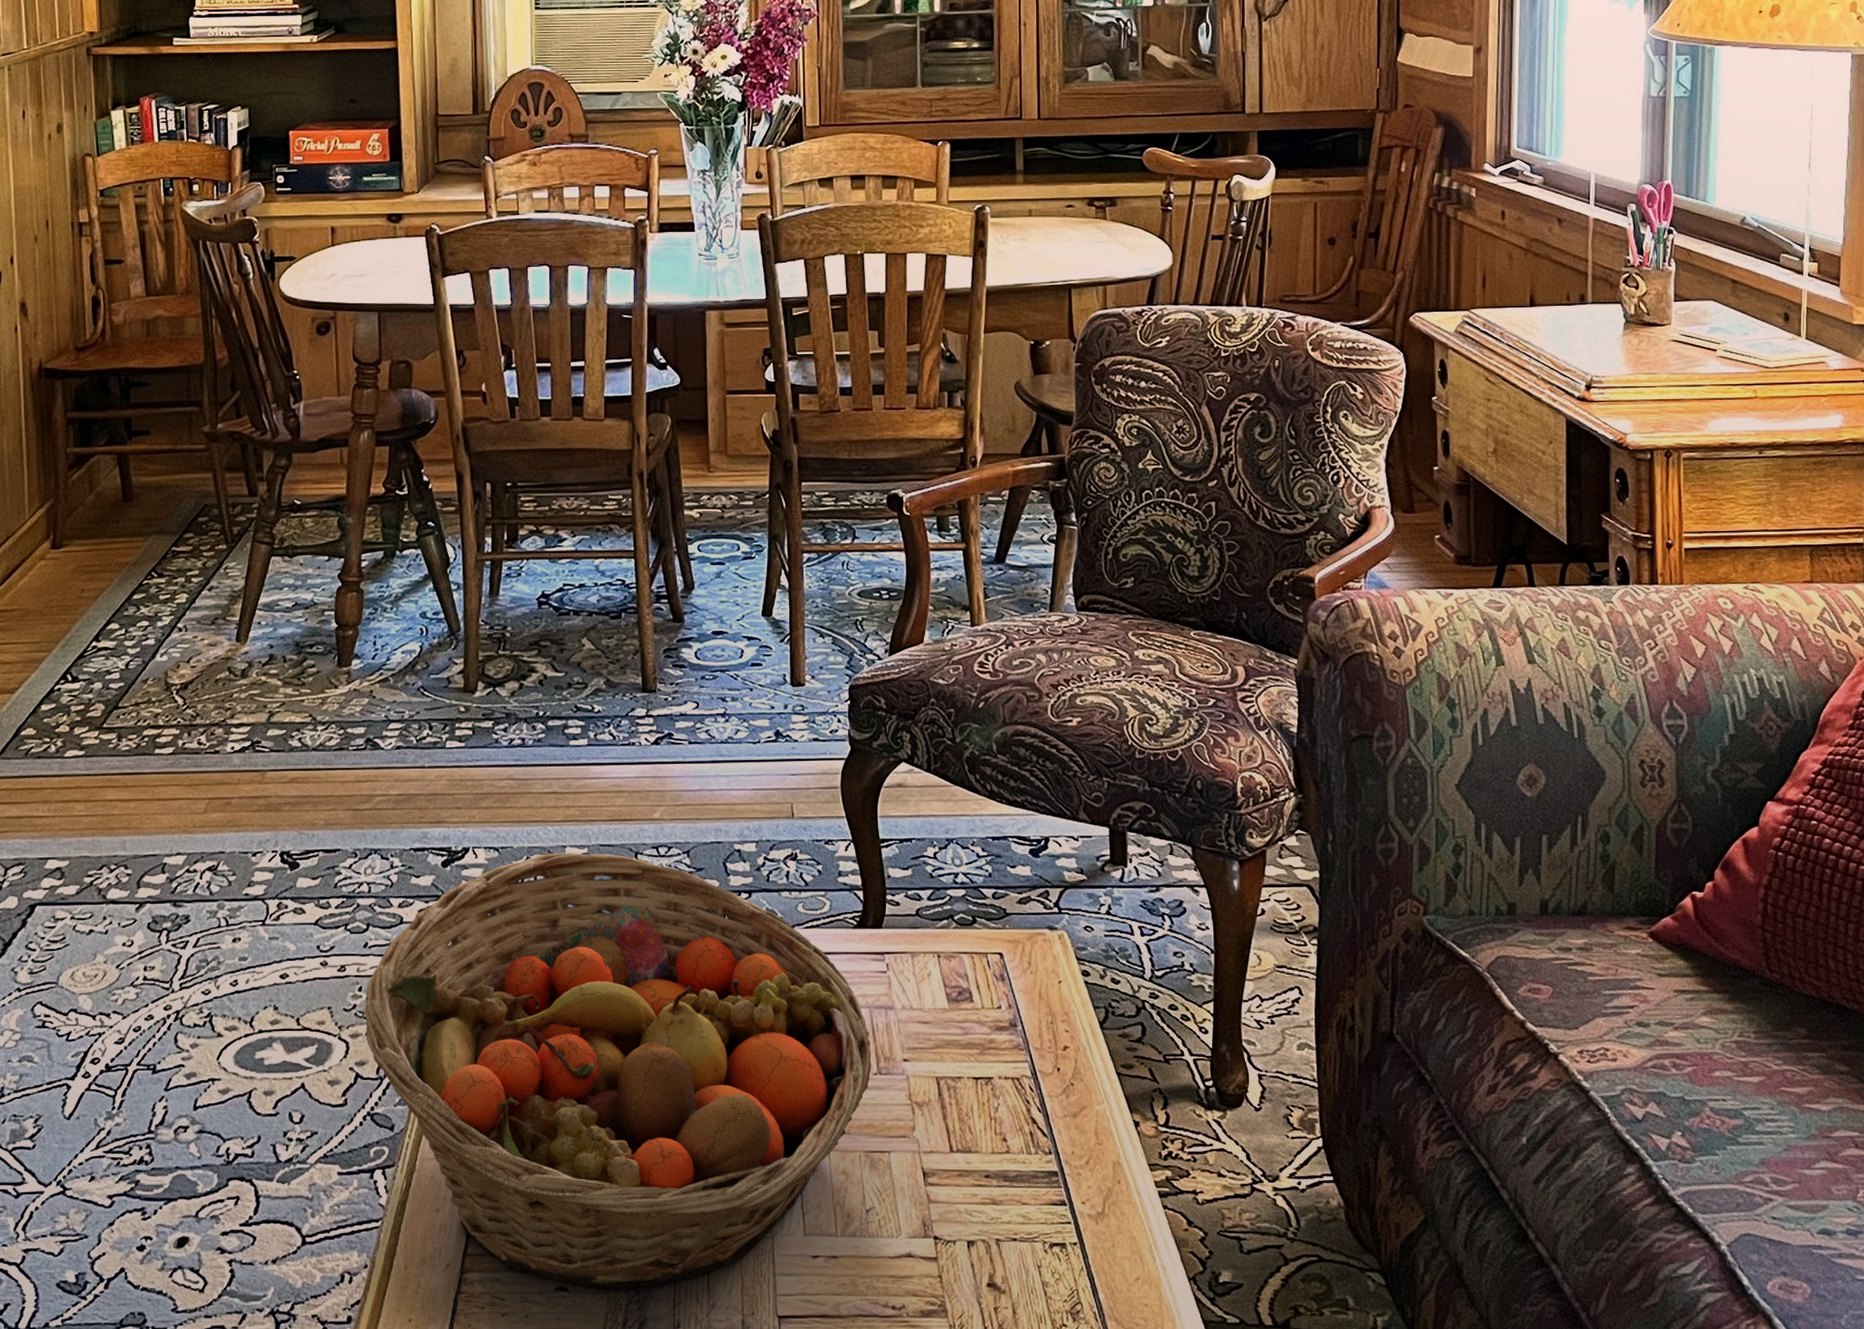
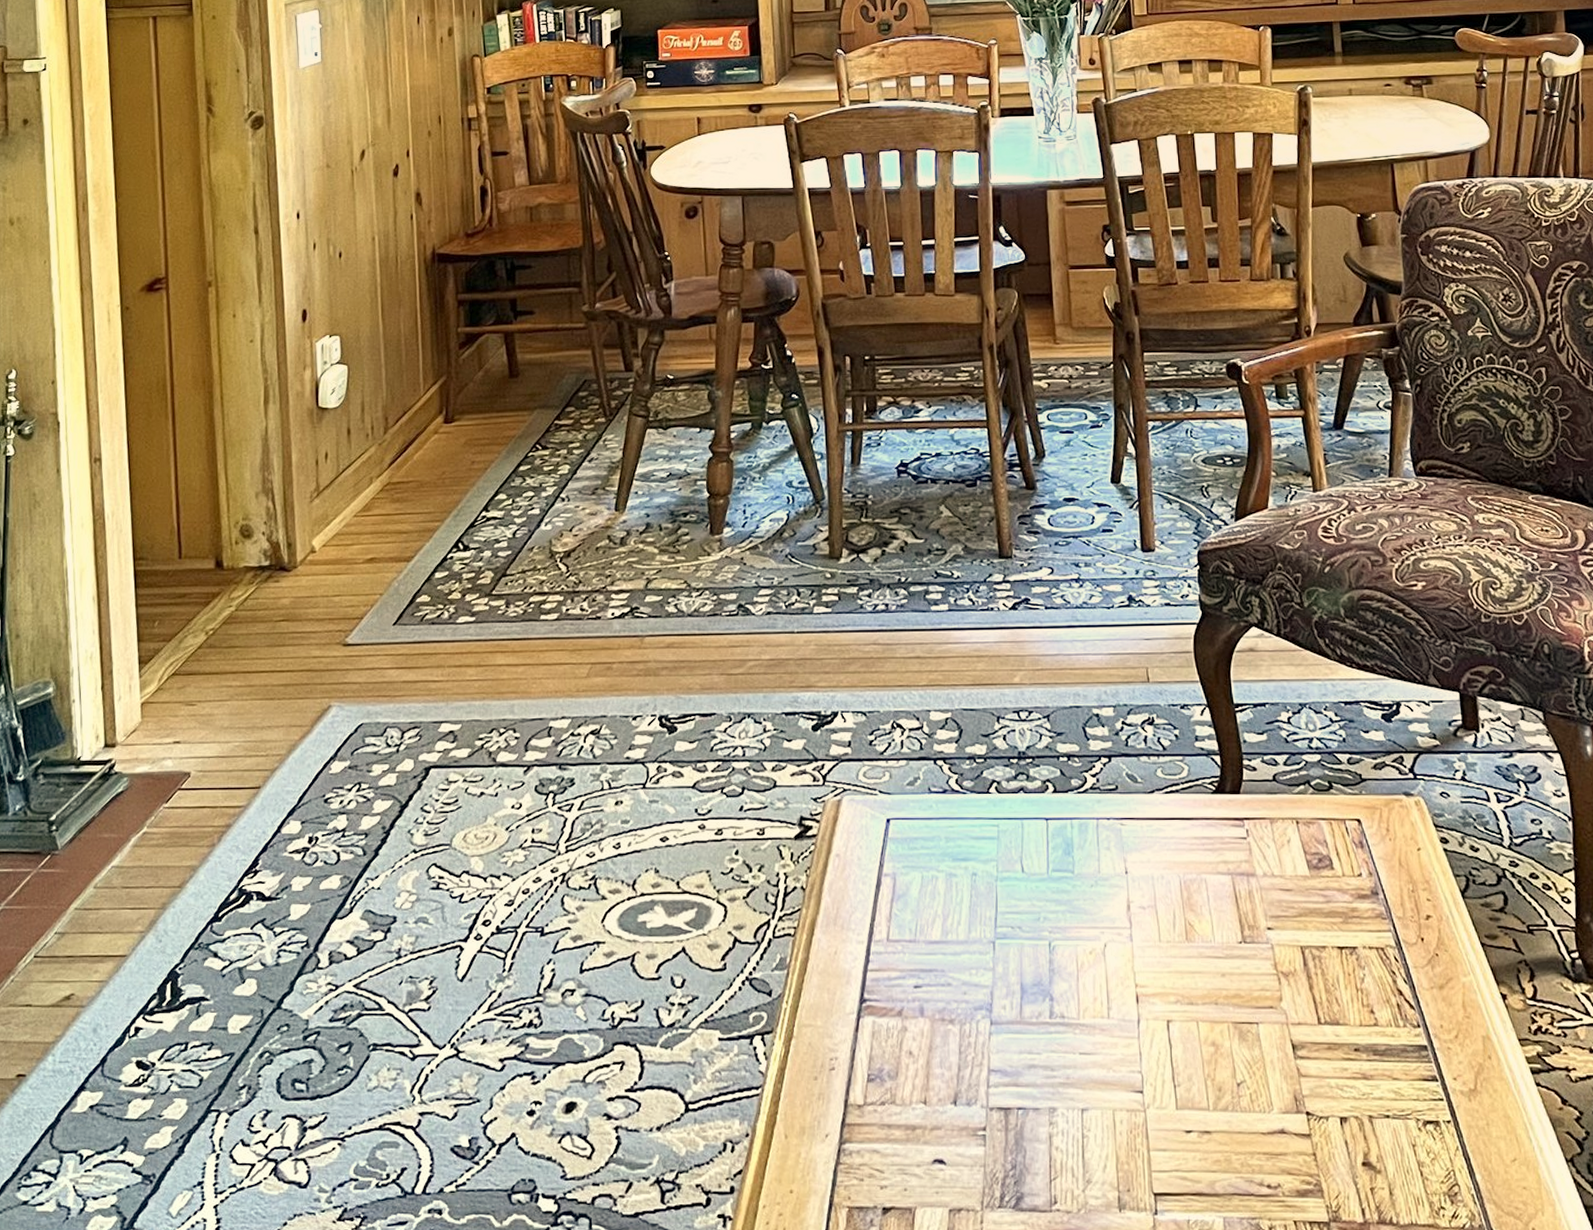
fruit basket: present [364,852,872,1289] -> none [741,716,1236,1163]

